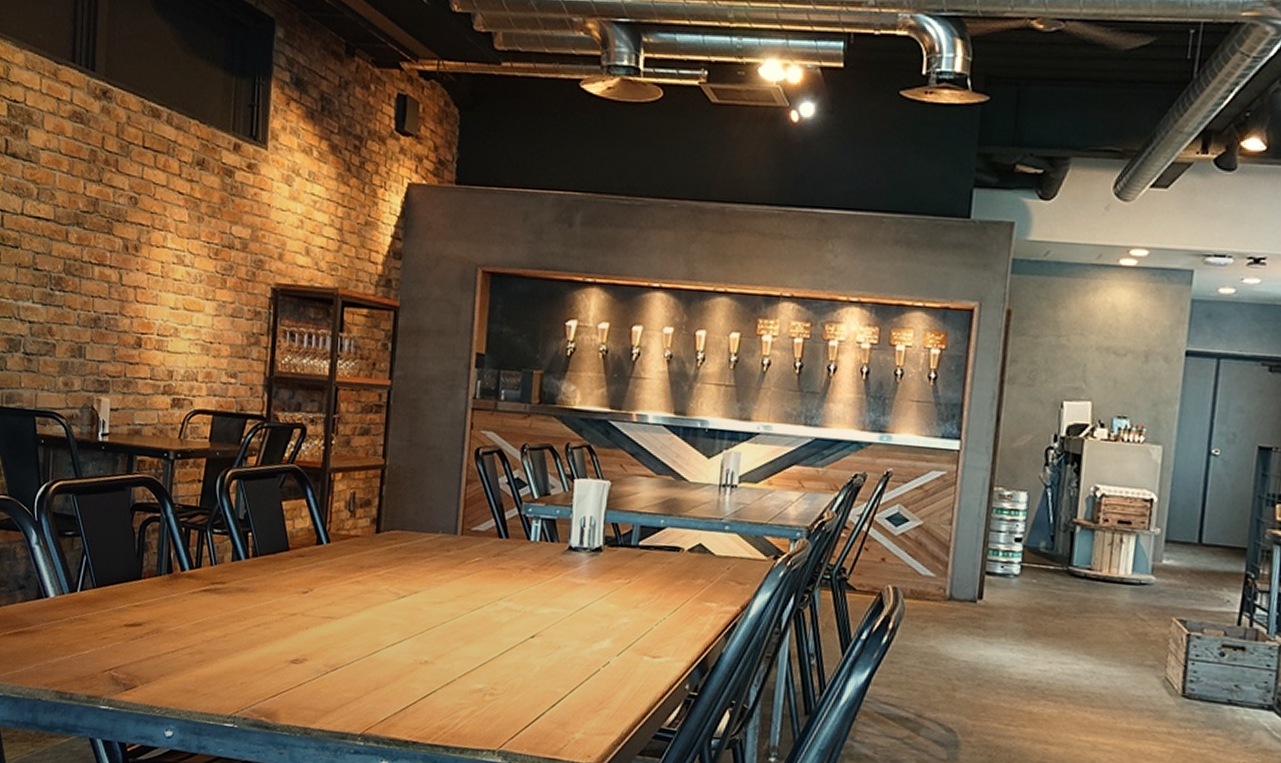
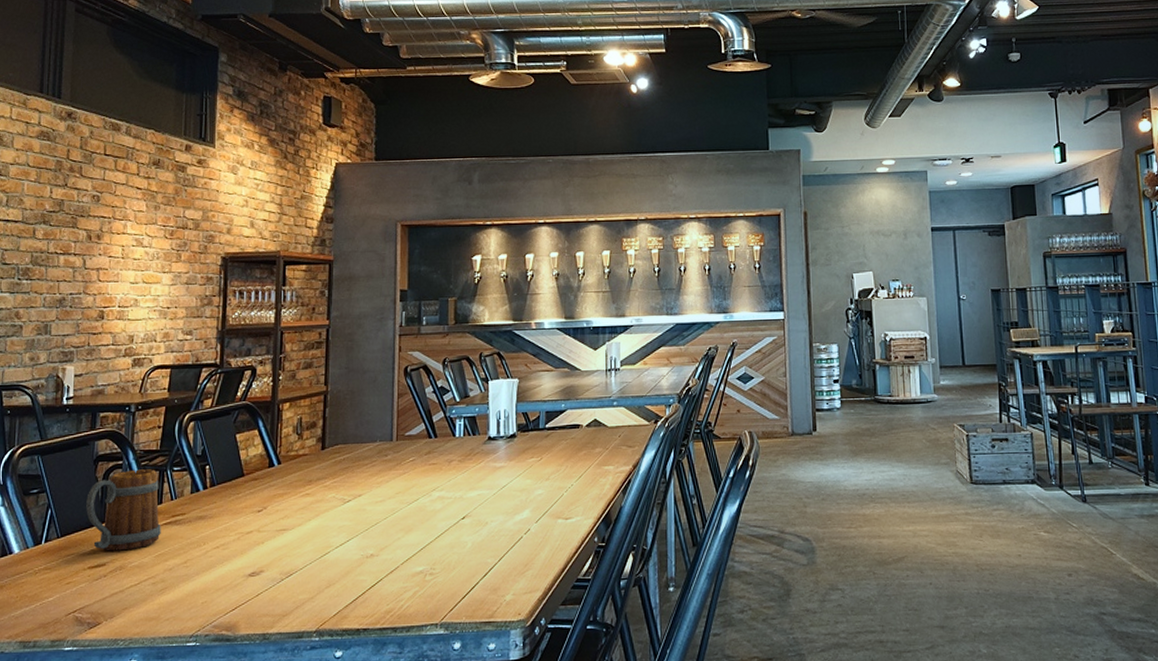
beer mug: none [122,525,200,613] -> present [86,469,161,551]

